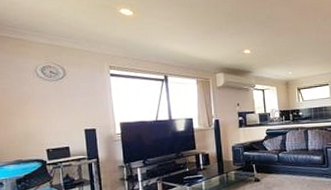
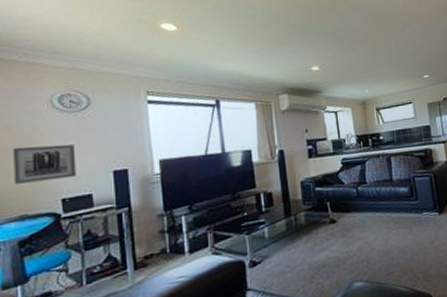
wall art: none [8,106,57,136] -> present [12,144,76,184]

